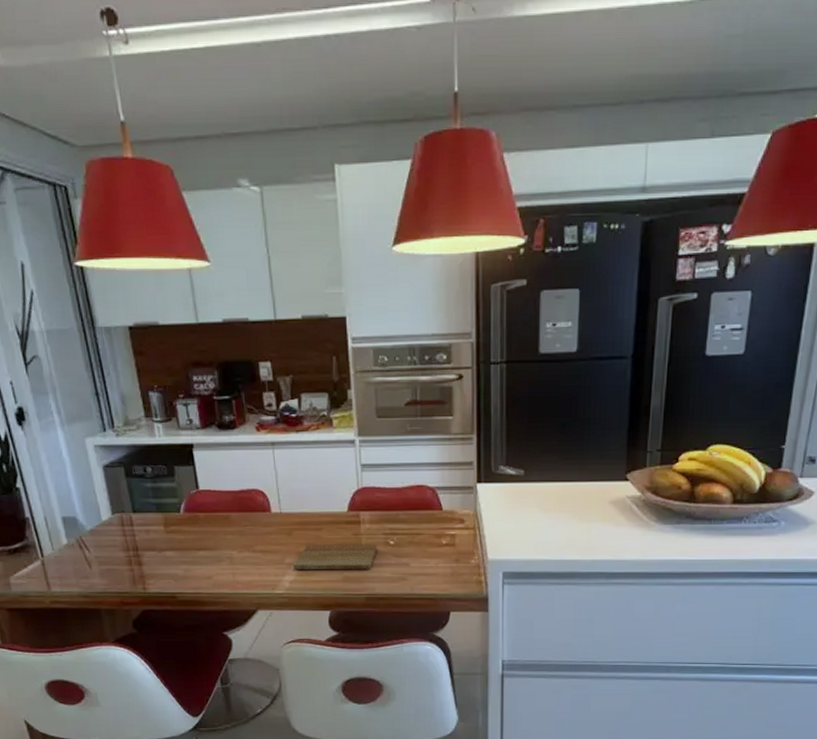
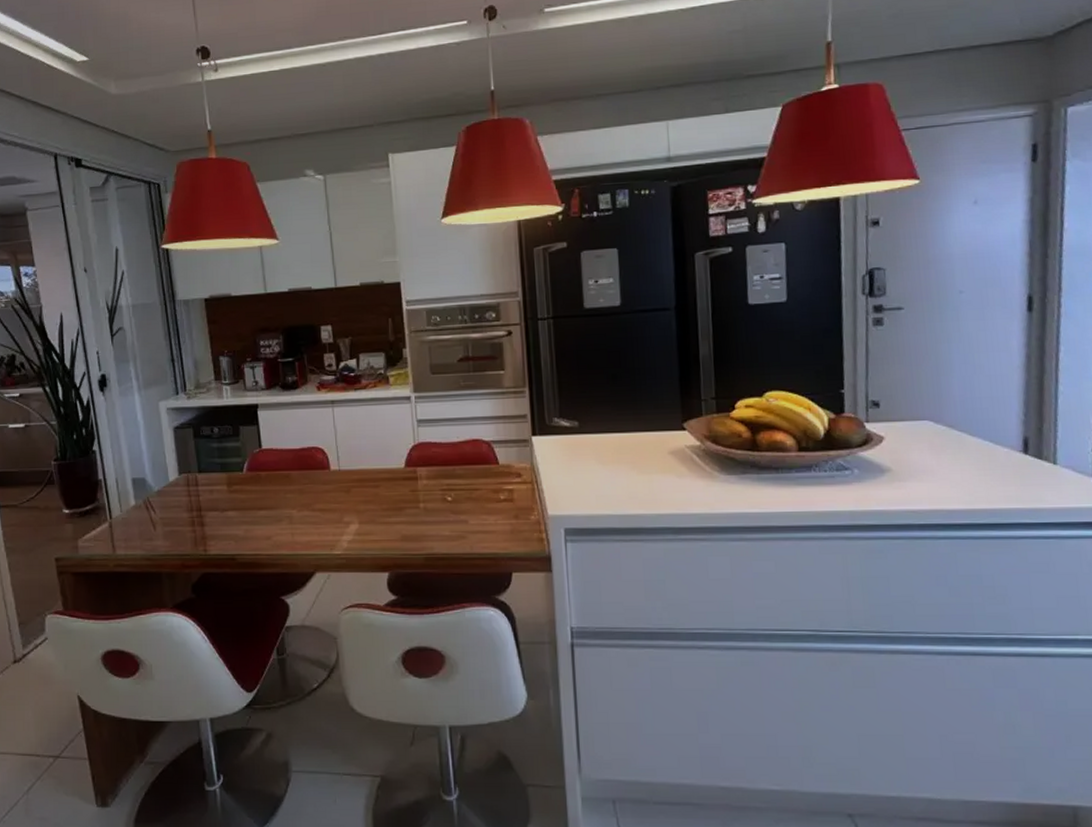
cutting board: present [294,544,378,570] -> none [352,501,436,529]

